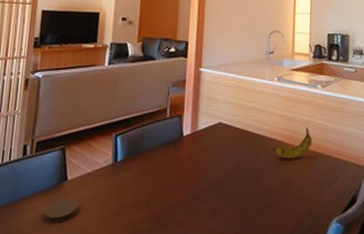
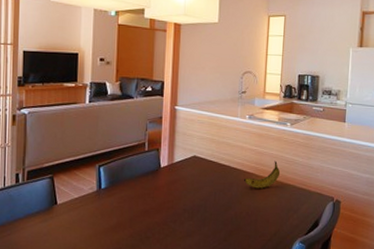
coaster: present [42,198,79,223] -> none [37,219,68,240]

